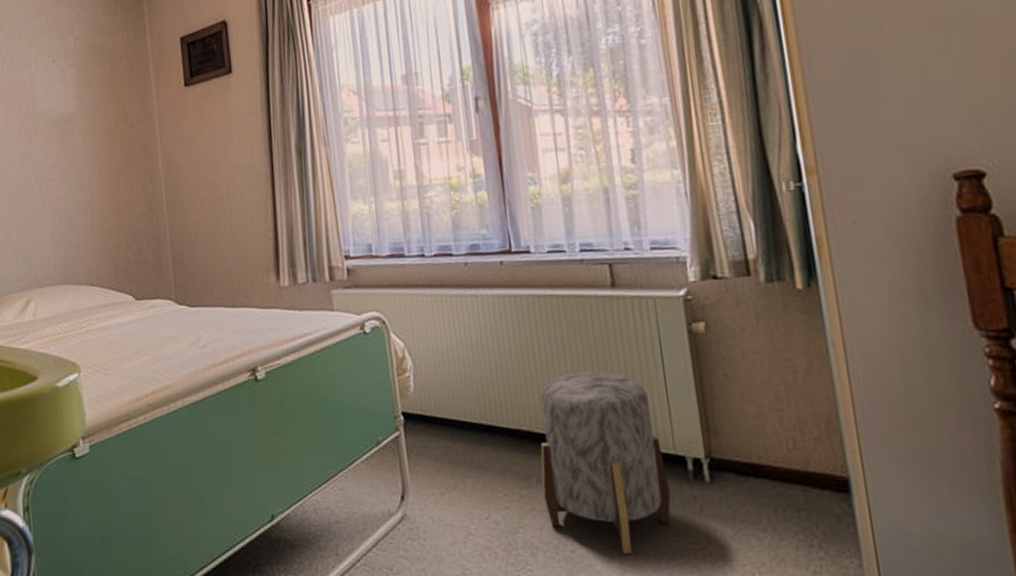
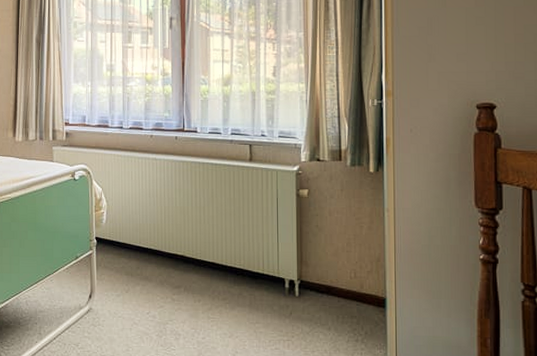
stool: present [540,370,671,554] -> none [187,216,272,341]

